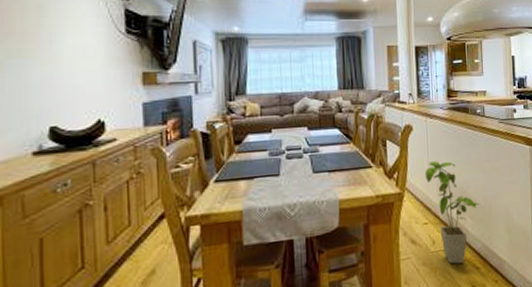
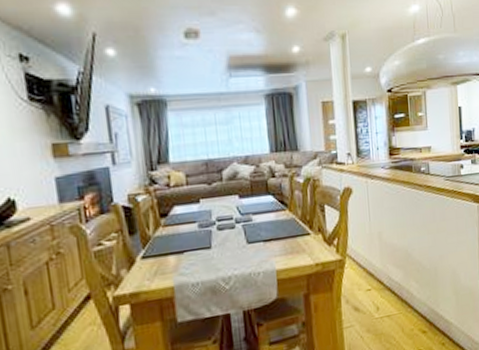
house plant: present [425,161,480,264] -> none [366,224,426,329]

